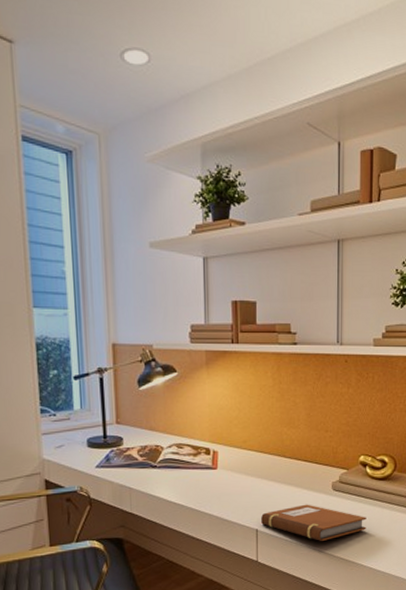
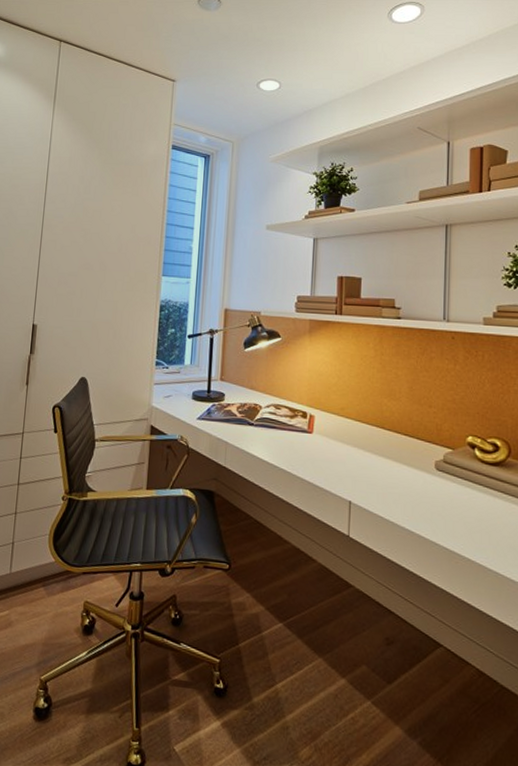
notebook: present [261,504,367,541] -> none [355,481,475,525]

